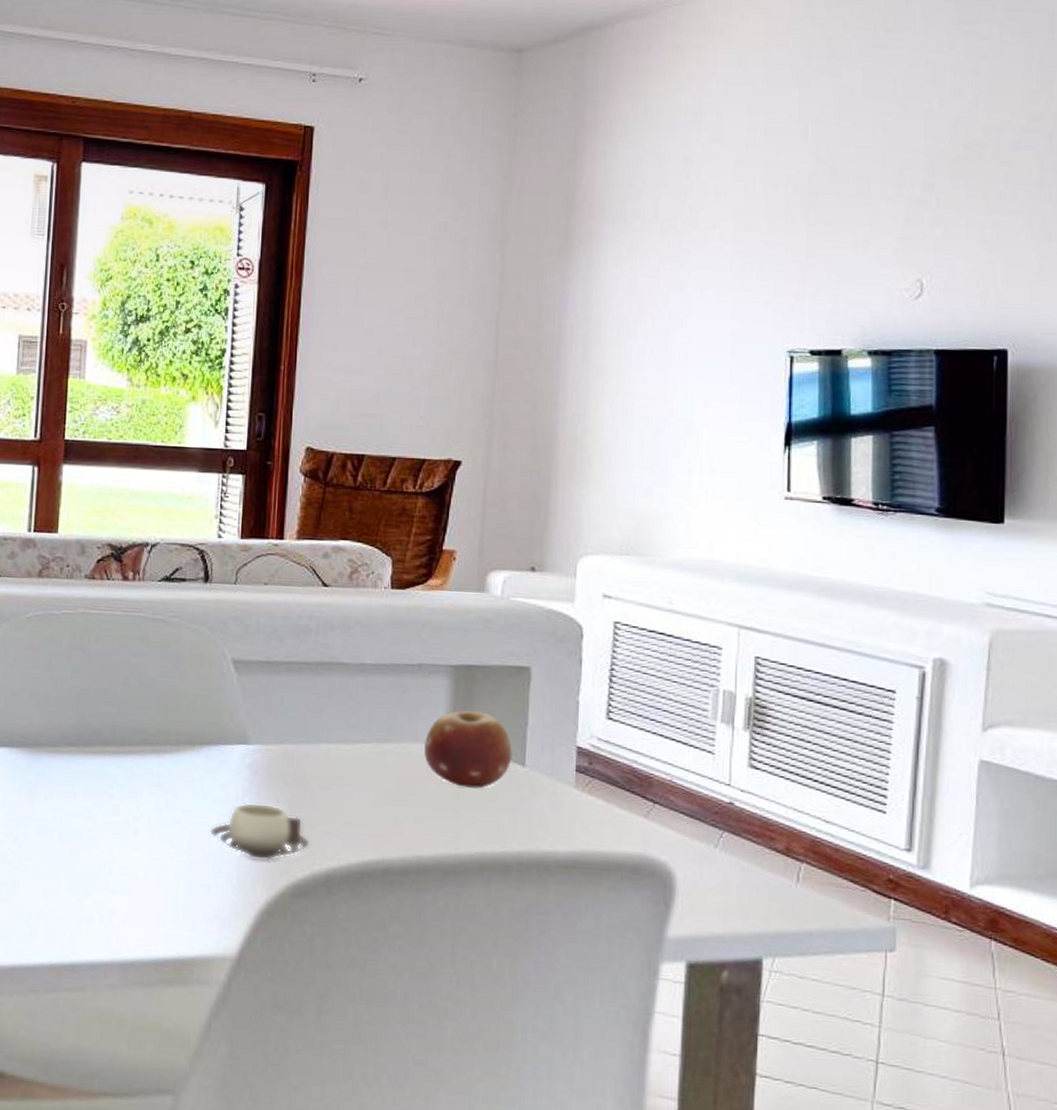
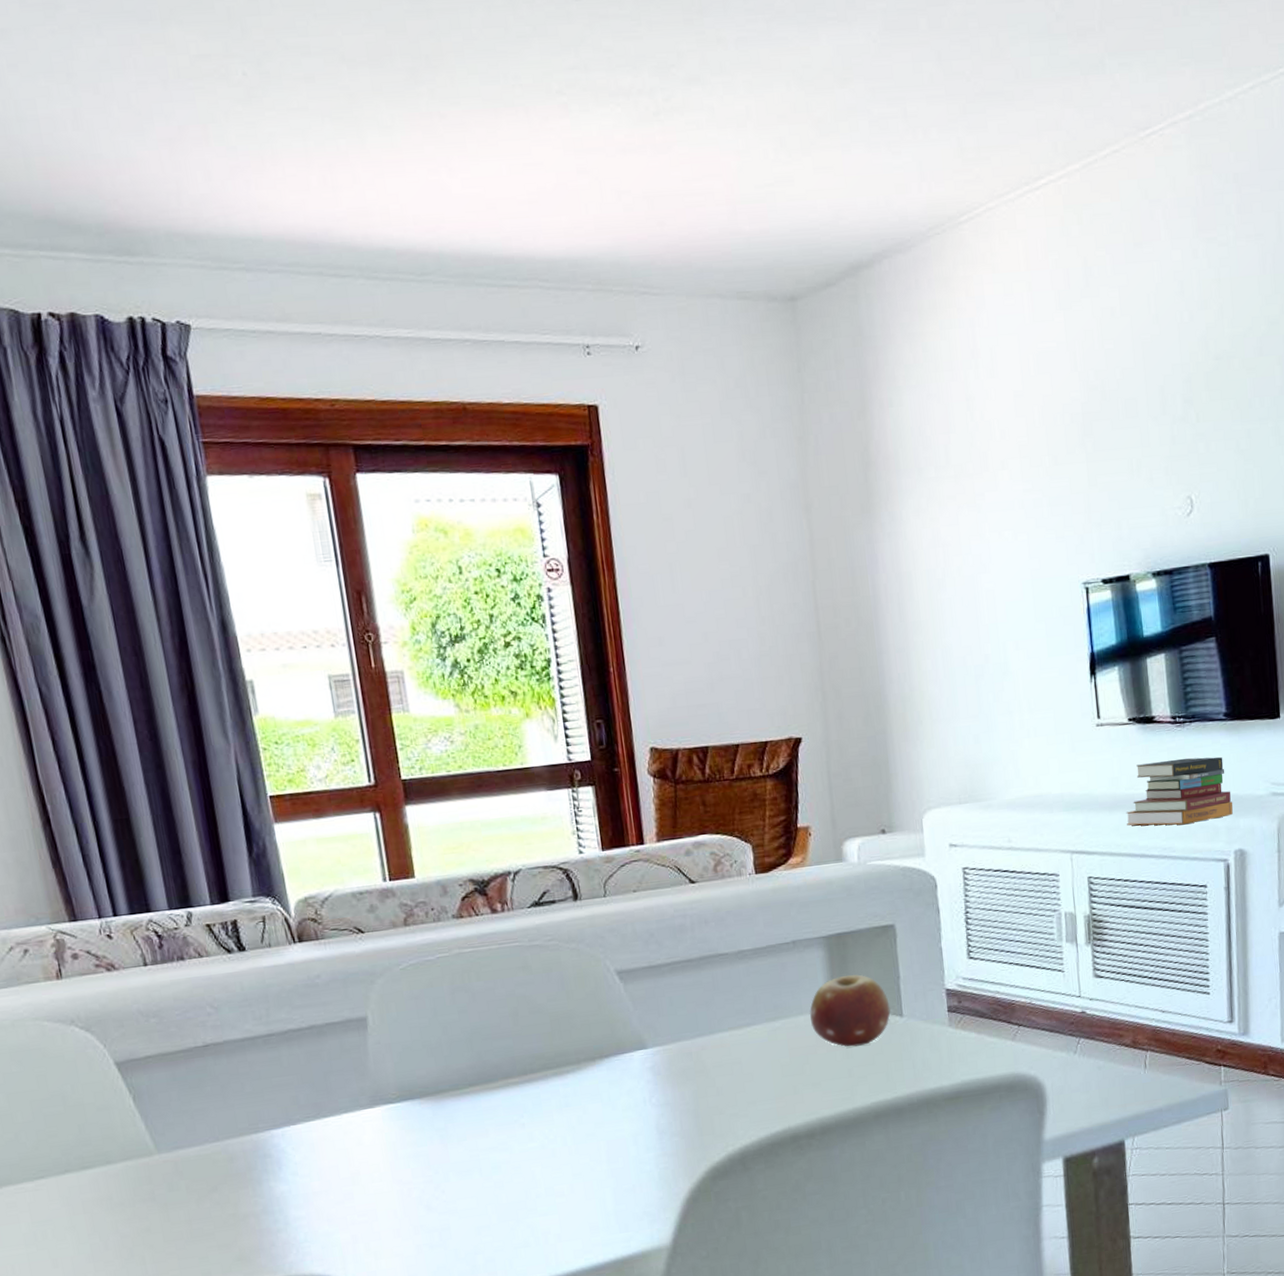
cup: present [210,802,310,860] -> none [625,1099,721,1154]
books: none [808,547,937,620] -> present [1126,756,1233,826]

